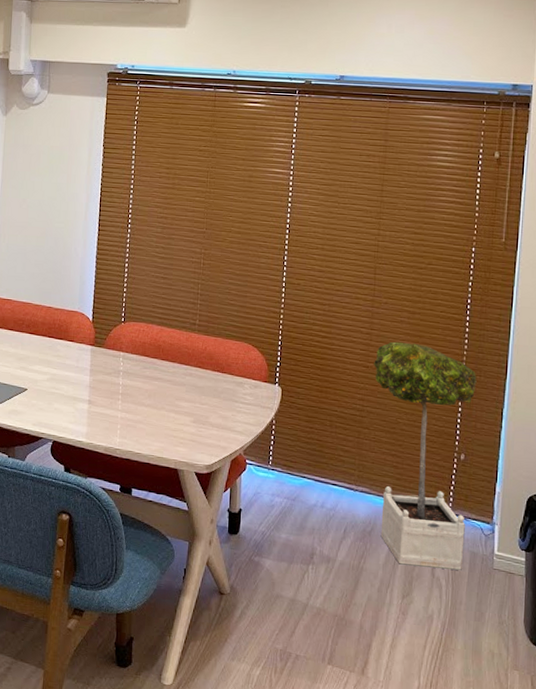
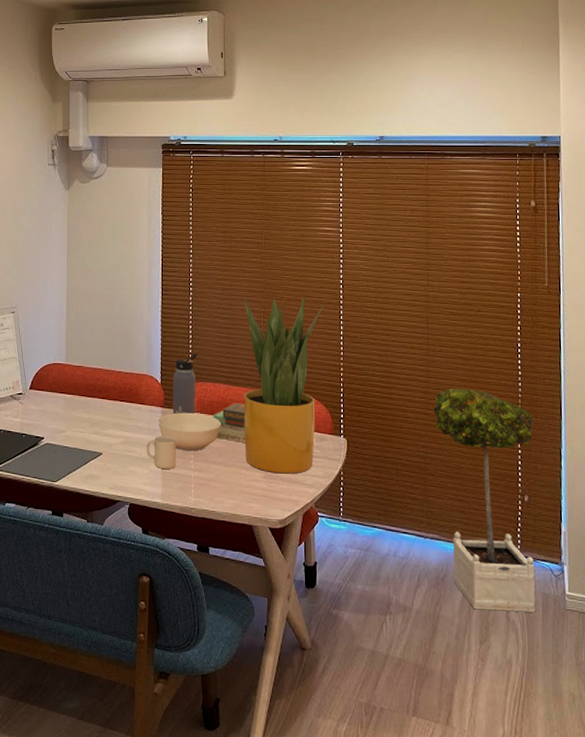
cup: none [73,374,104,409] -> present [146,435,176,469]
bowl: none [87,351,153,392] -> present [158,412,222,451]
water bottle: none [102,292,133,354] -> present [172,353,199,414]
books: none [144,344,178,386] -> present [212,402,245,443]
planter: none [175,239,268,420] -> present [243,296,325,474]

